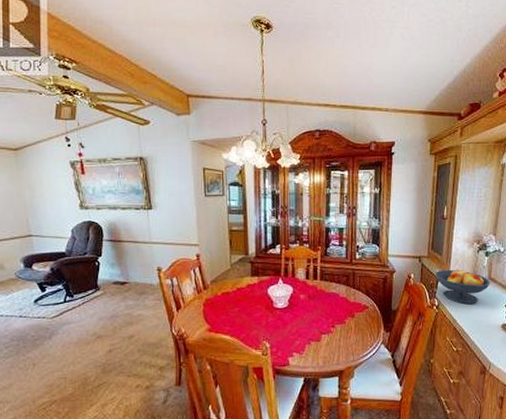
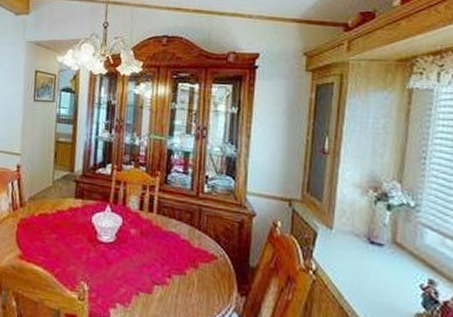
fruit bowl: present [435,269,491,304] -> none [312,221,396,276]

